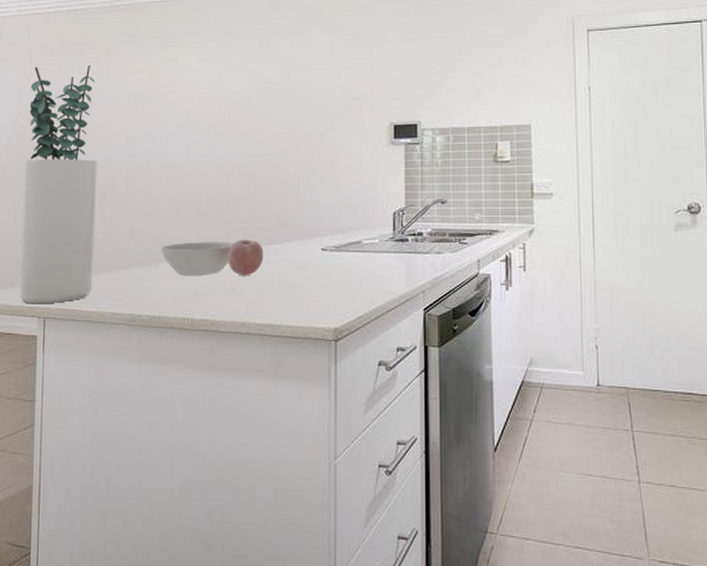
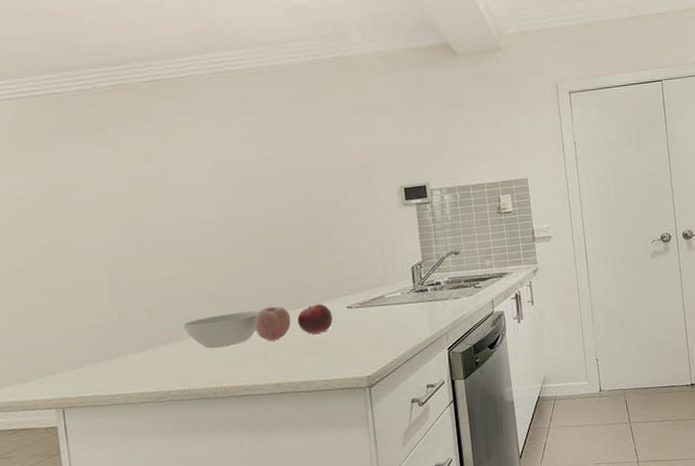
vase: present [19,65,98,304] -> none [10,150,113,397]
fruit: none [270,242,305,274] -> present [297,303,333,334]

